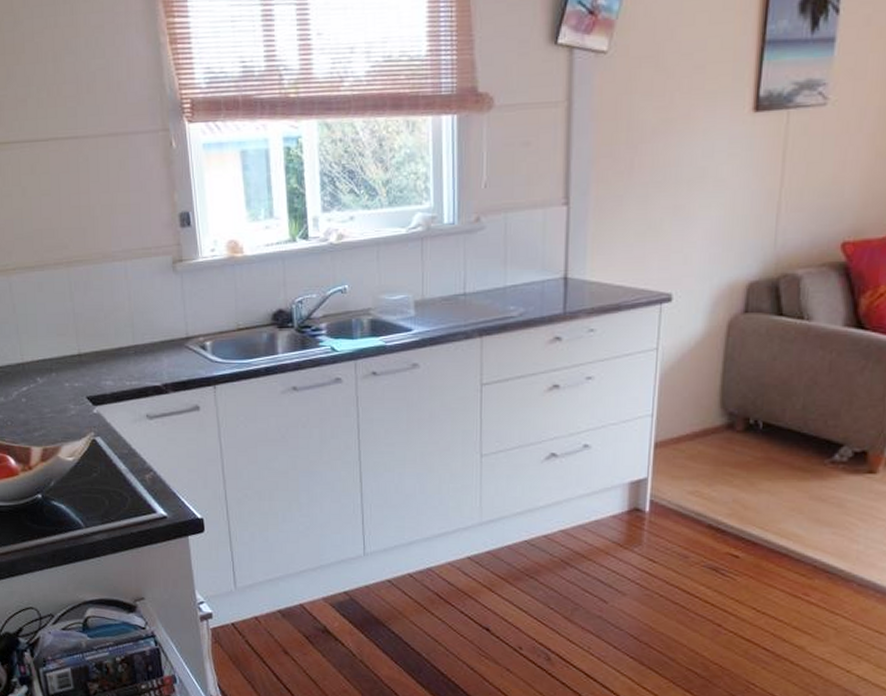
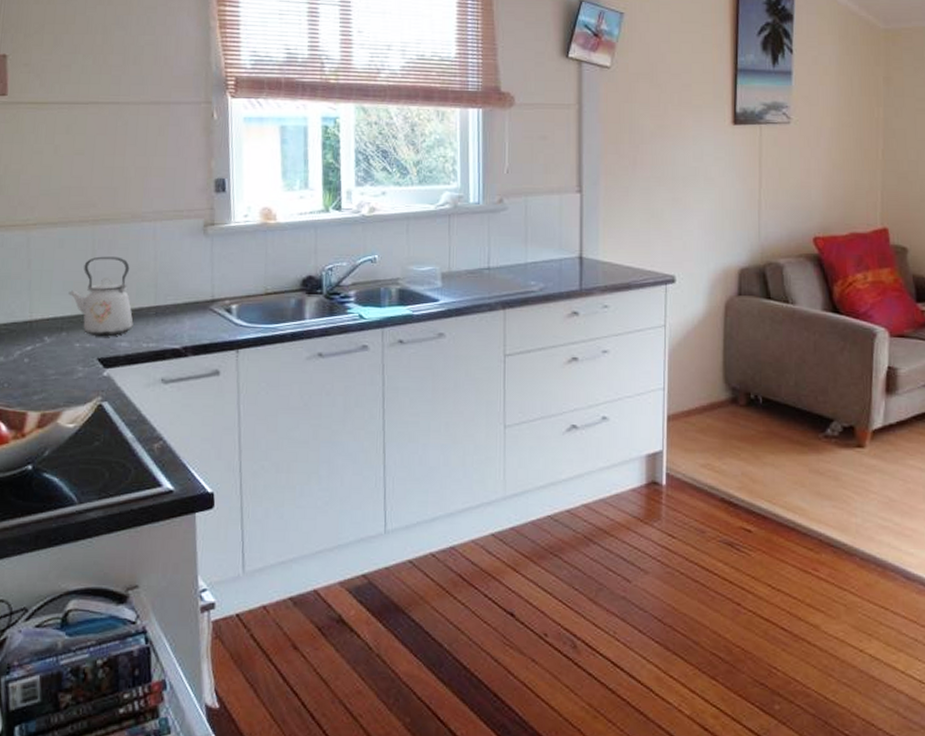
kettle: none [53,298,116,376] -> present [68,256,134,337]

